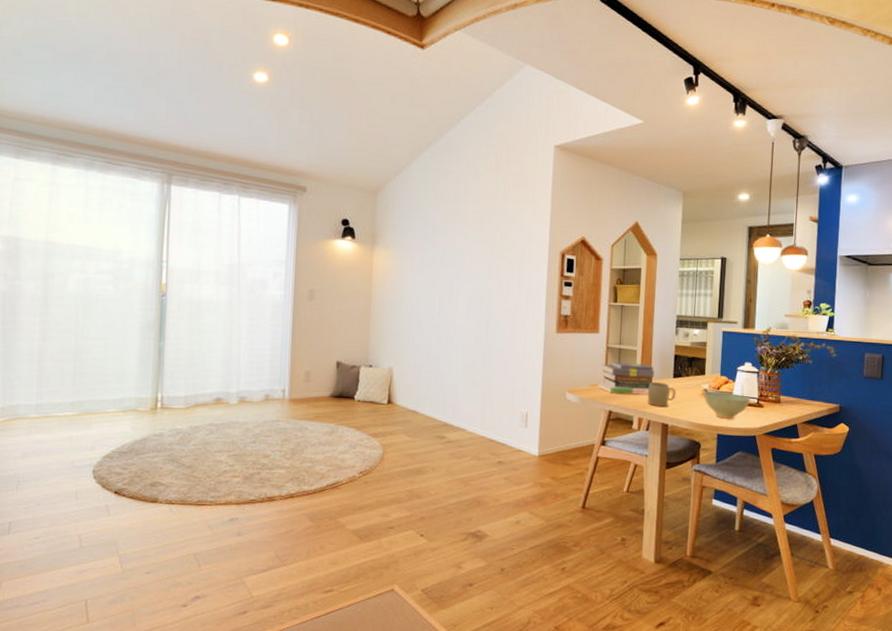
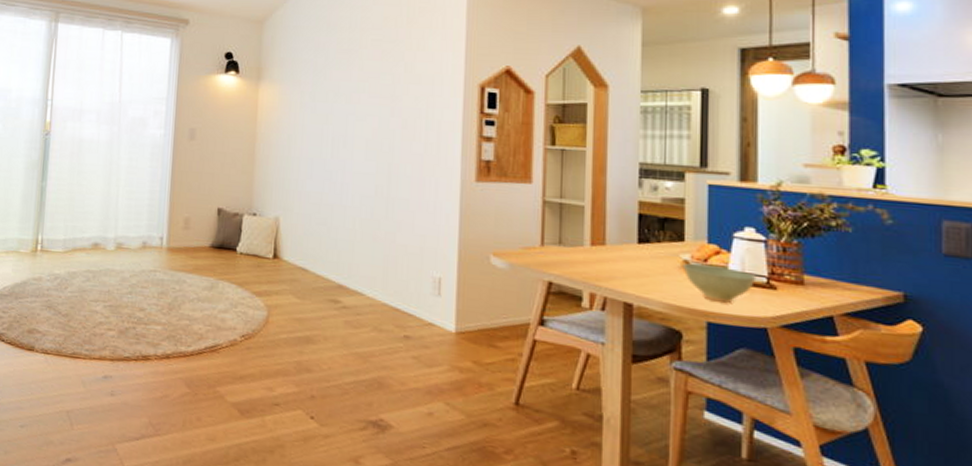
books: present [597,362,654,395] -> none [531,220,610,264]
mug: present [647,382,676,407] -> none [601,247,643,281]

